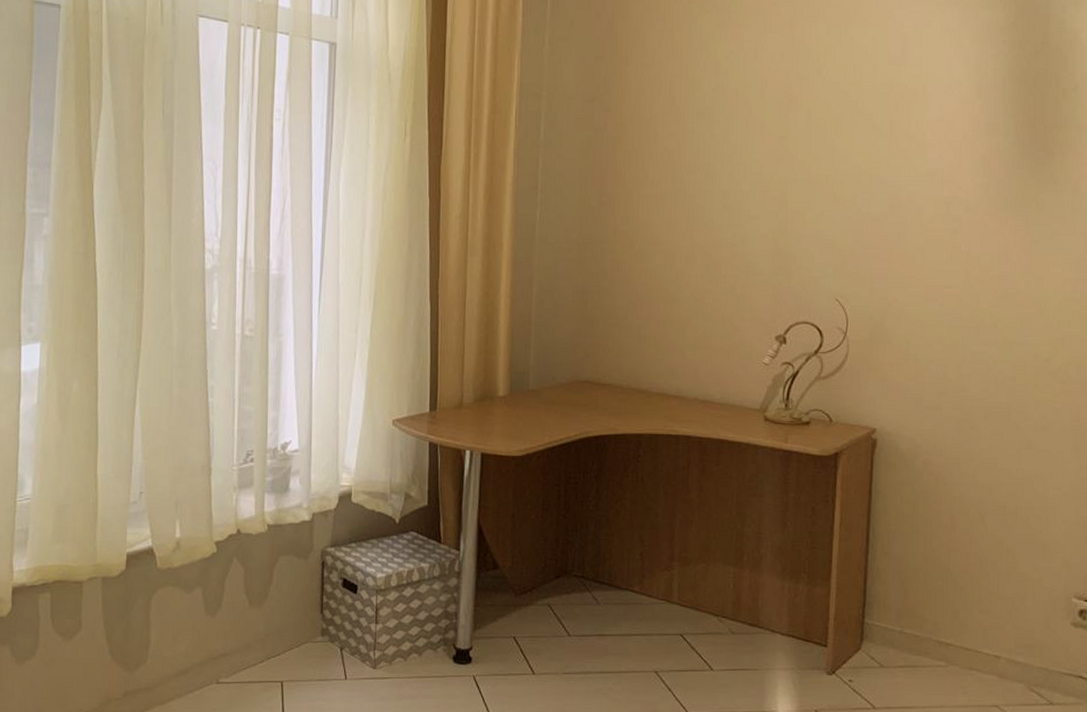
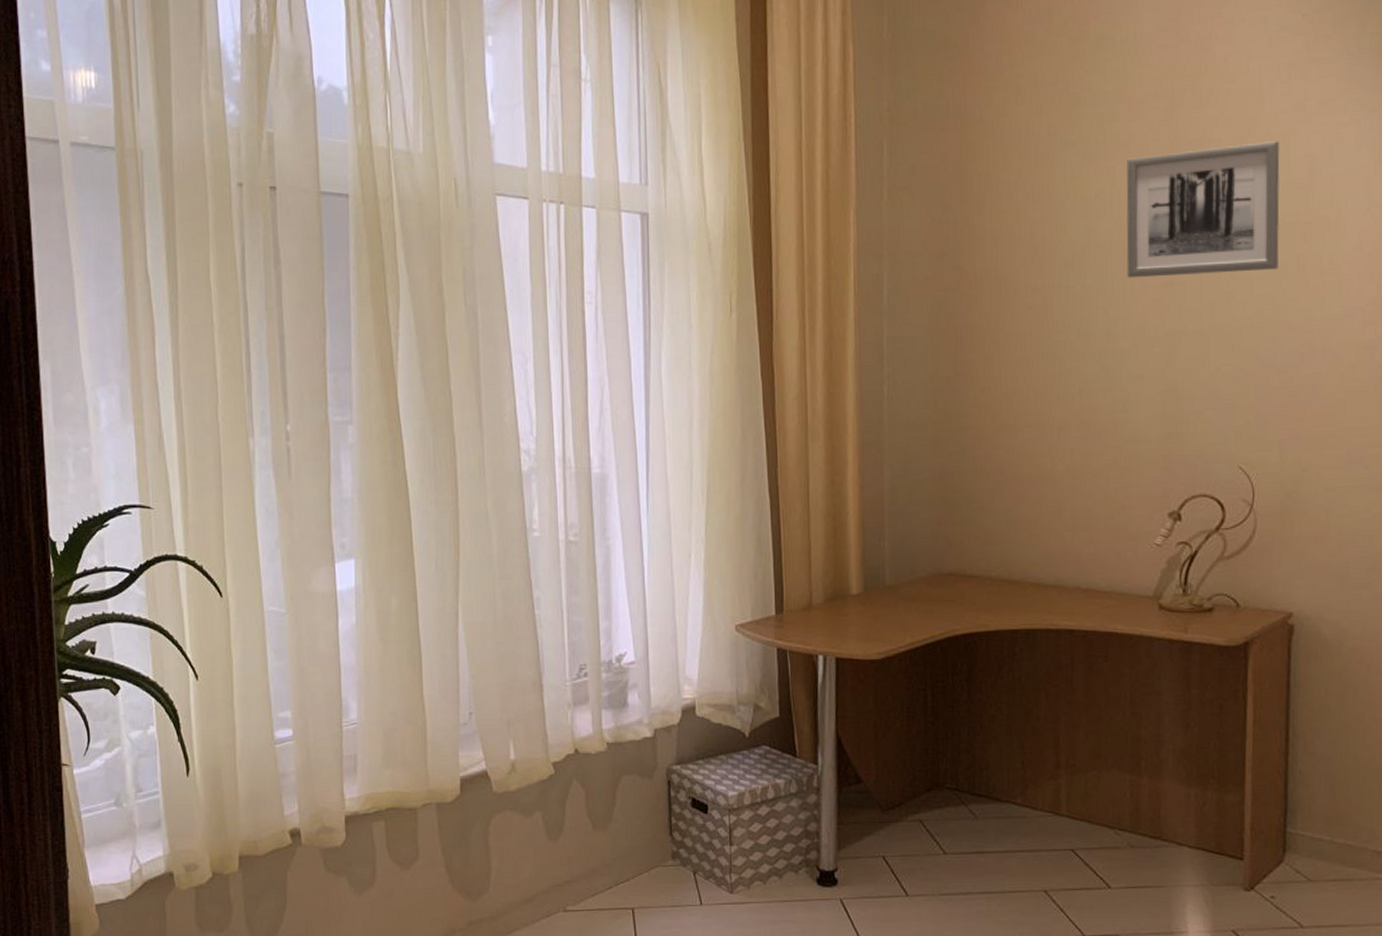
wall art: none [749,22,879,132] -> present [1126,141,1280,278]

